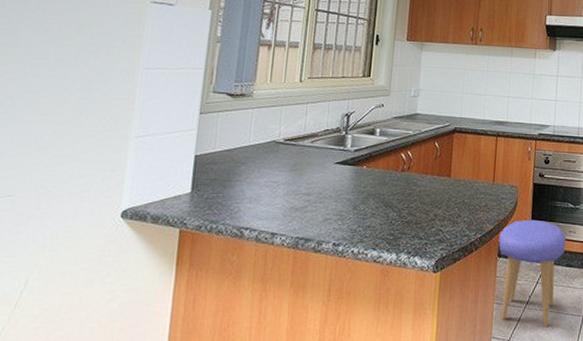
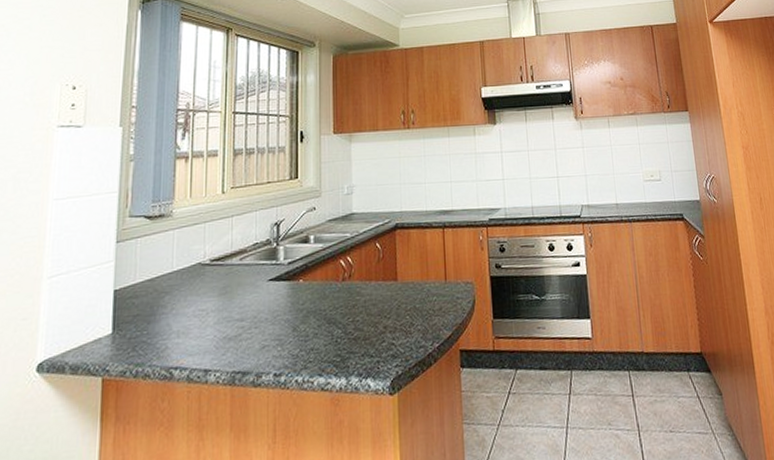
stool: present [498,219,566,328] -> none [459,318,536,446]

